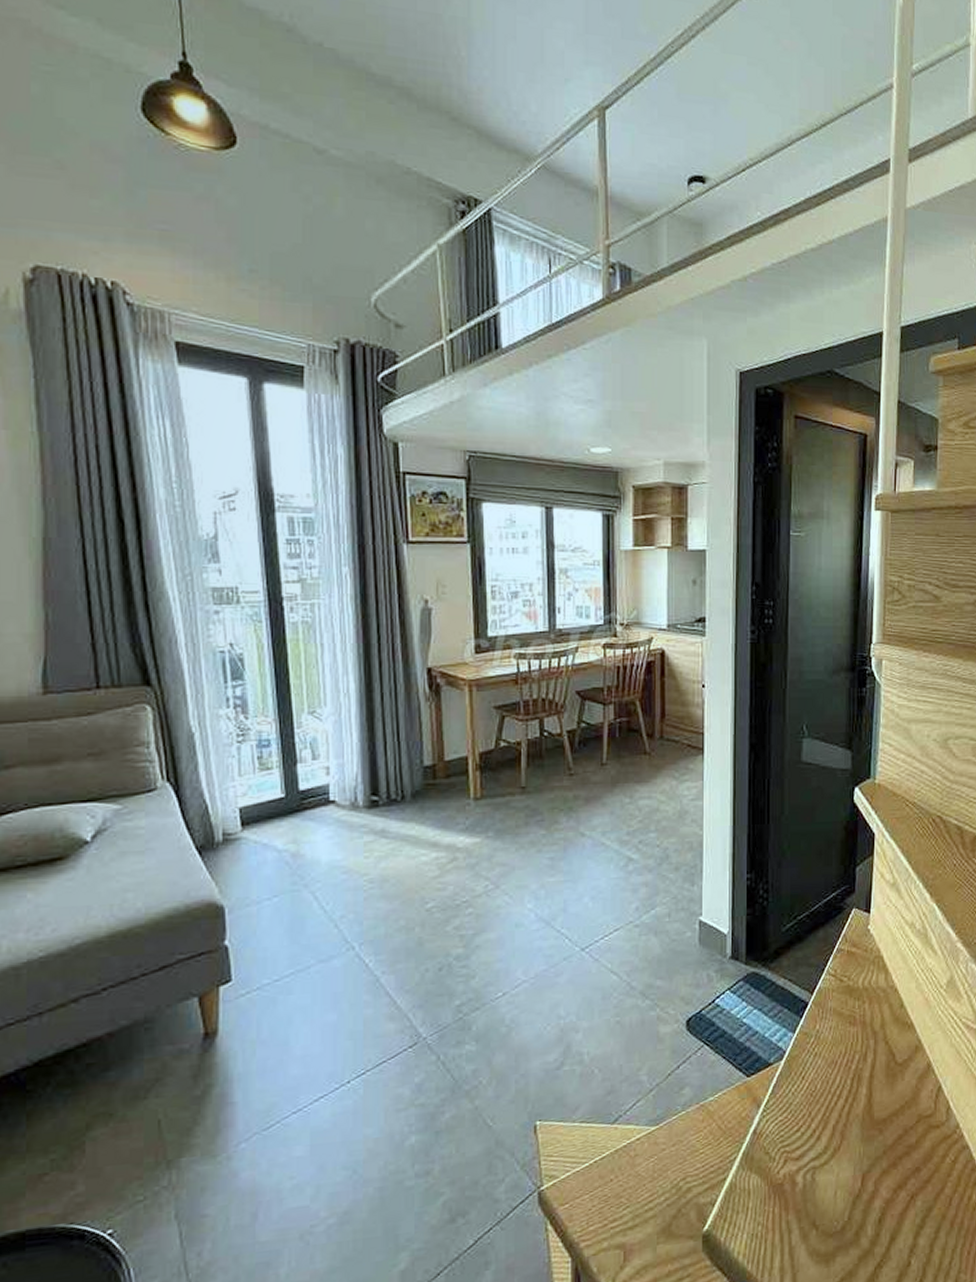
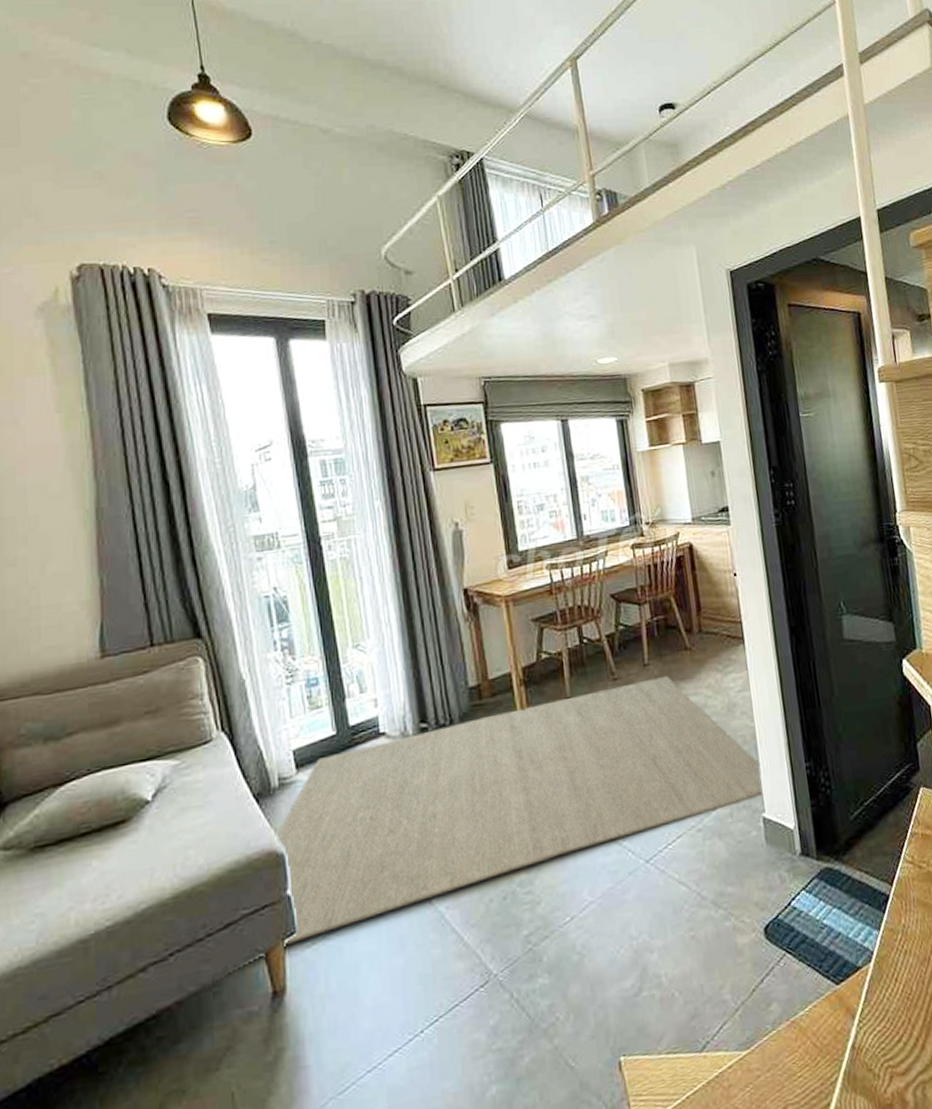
rug: none [215,776,704,993] -> present [274,675,763,947]

